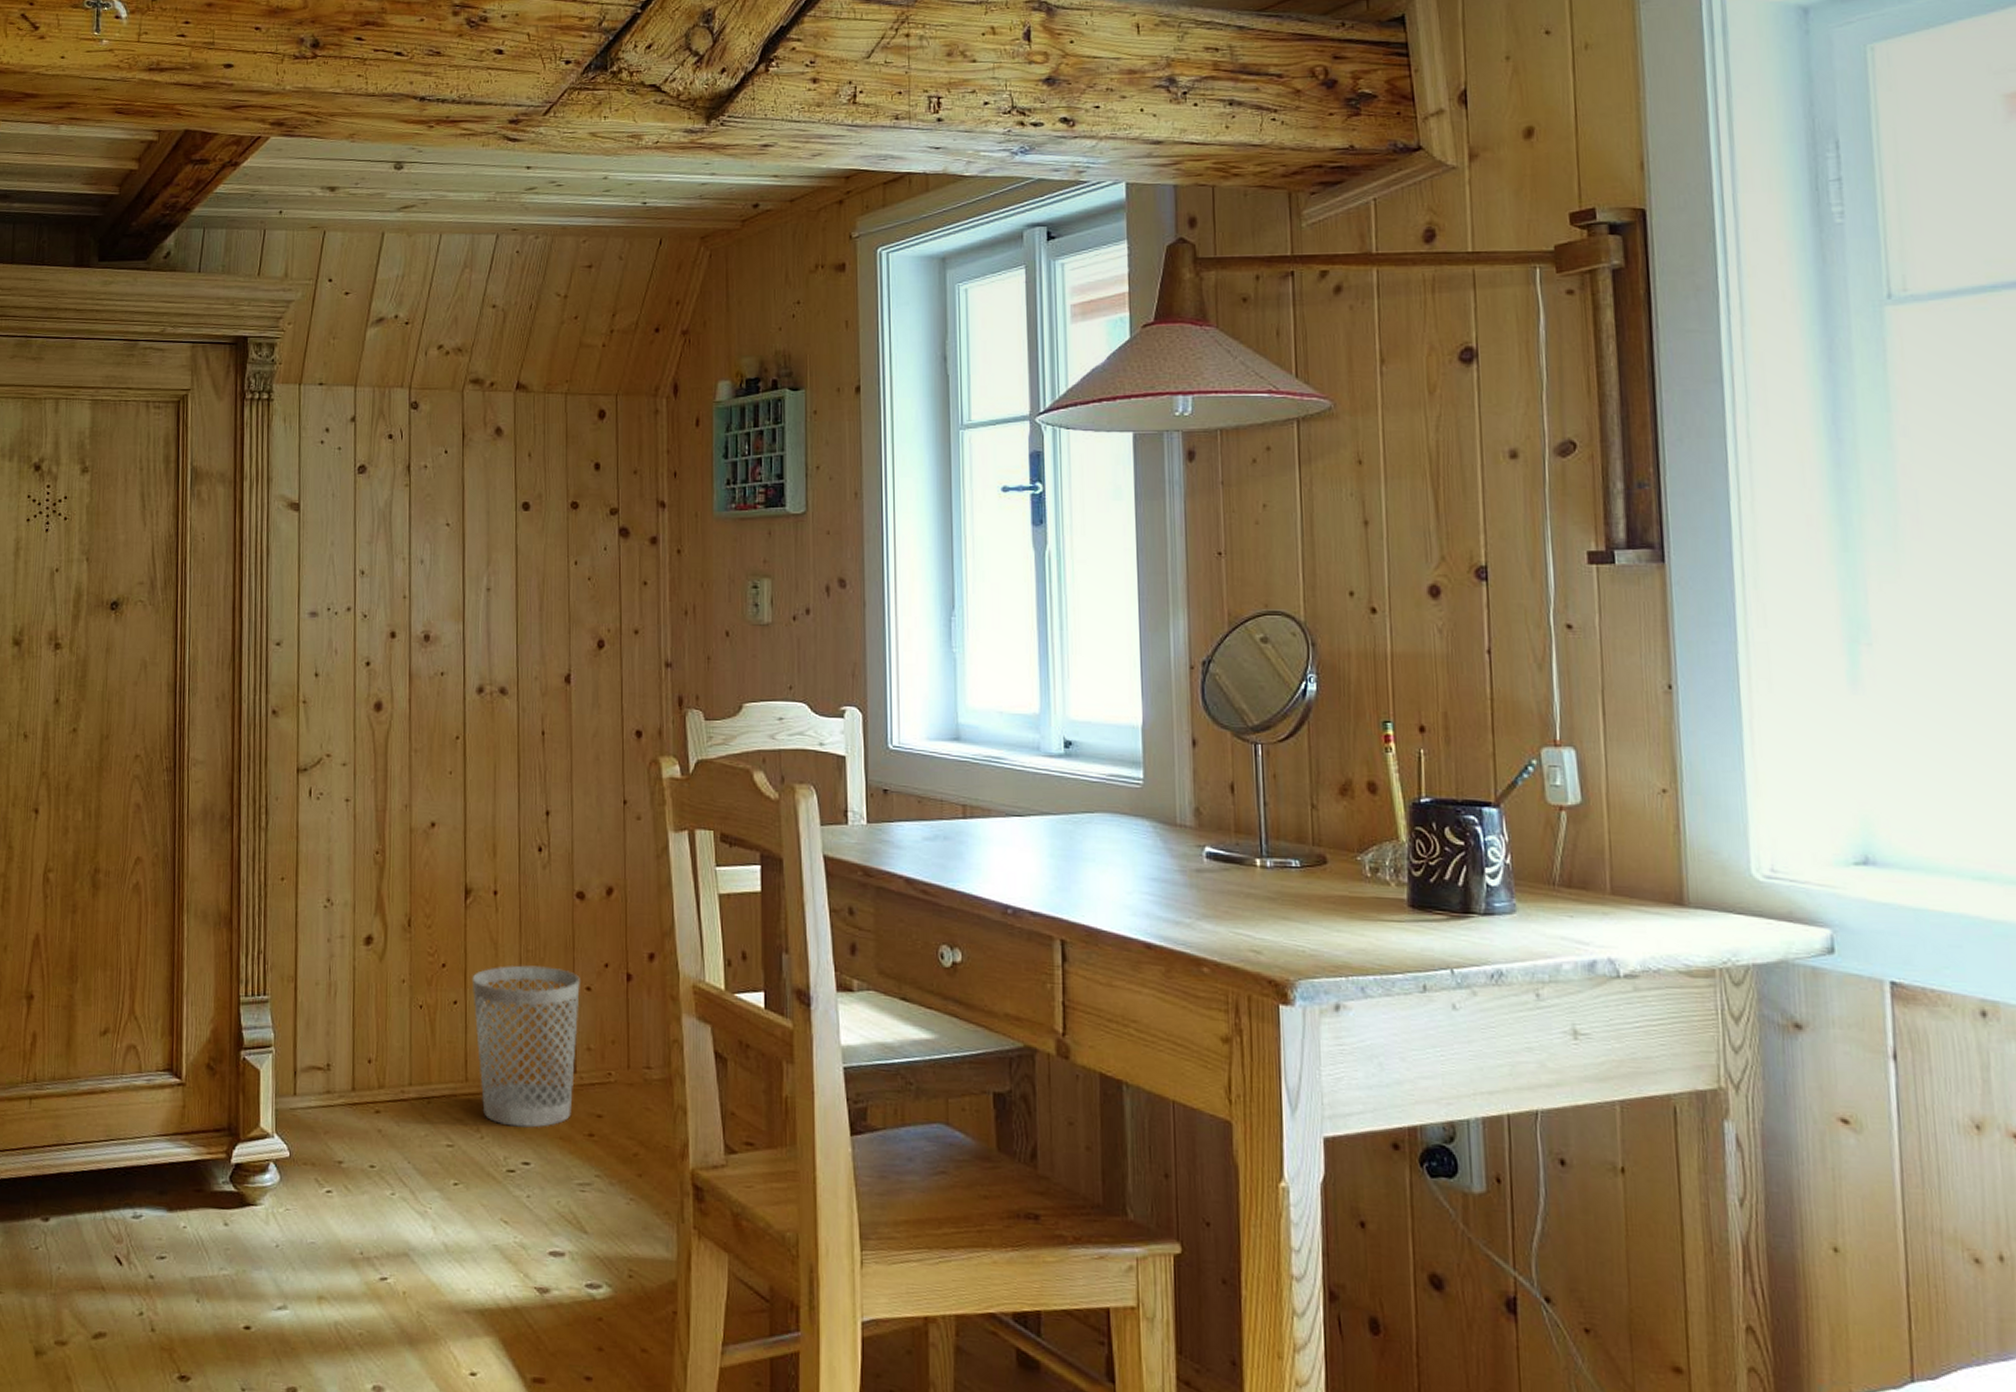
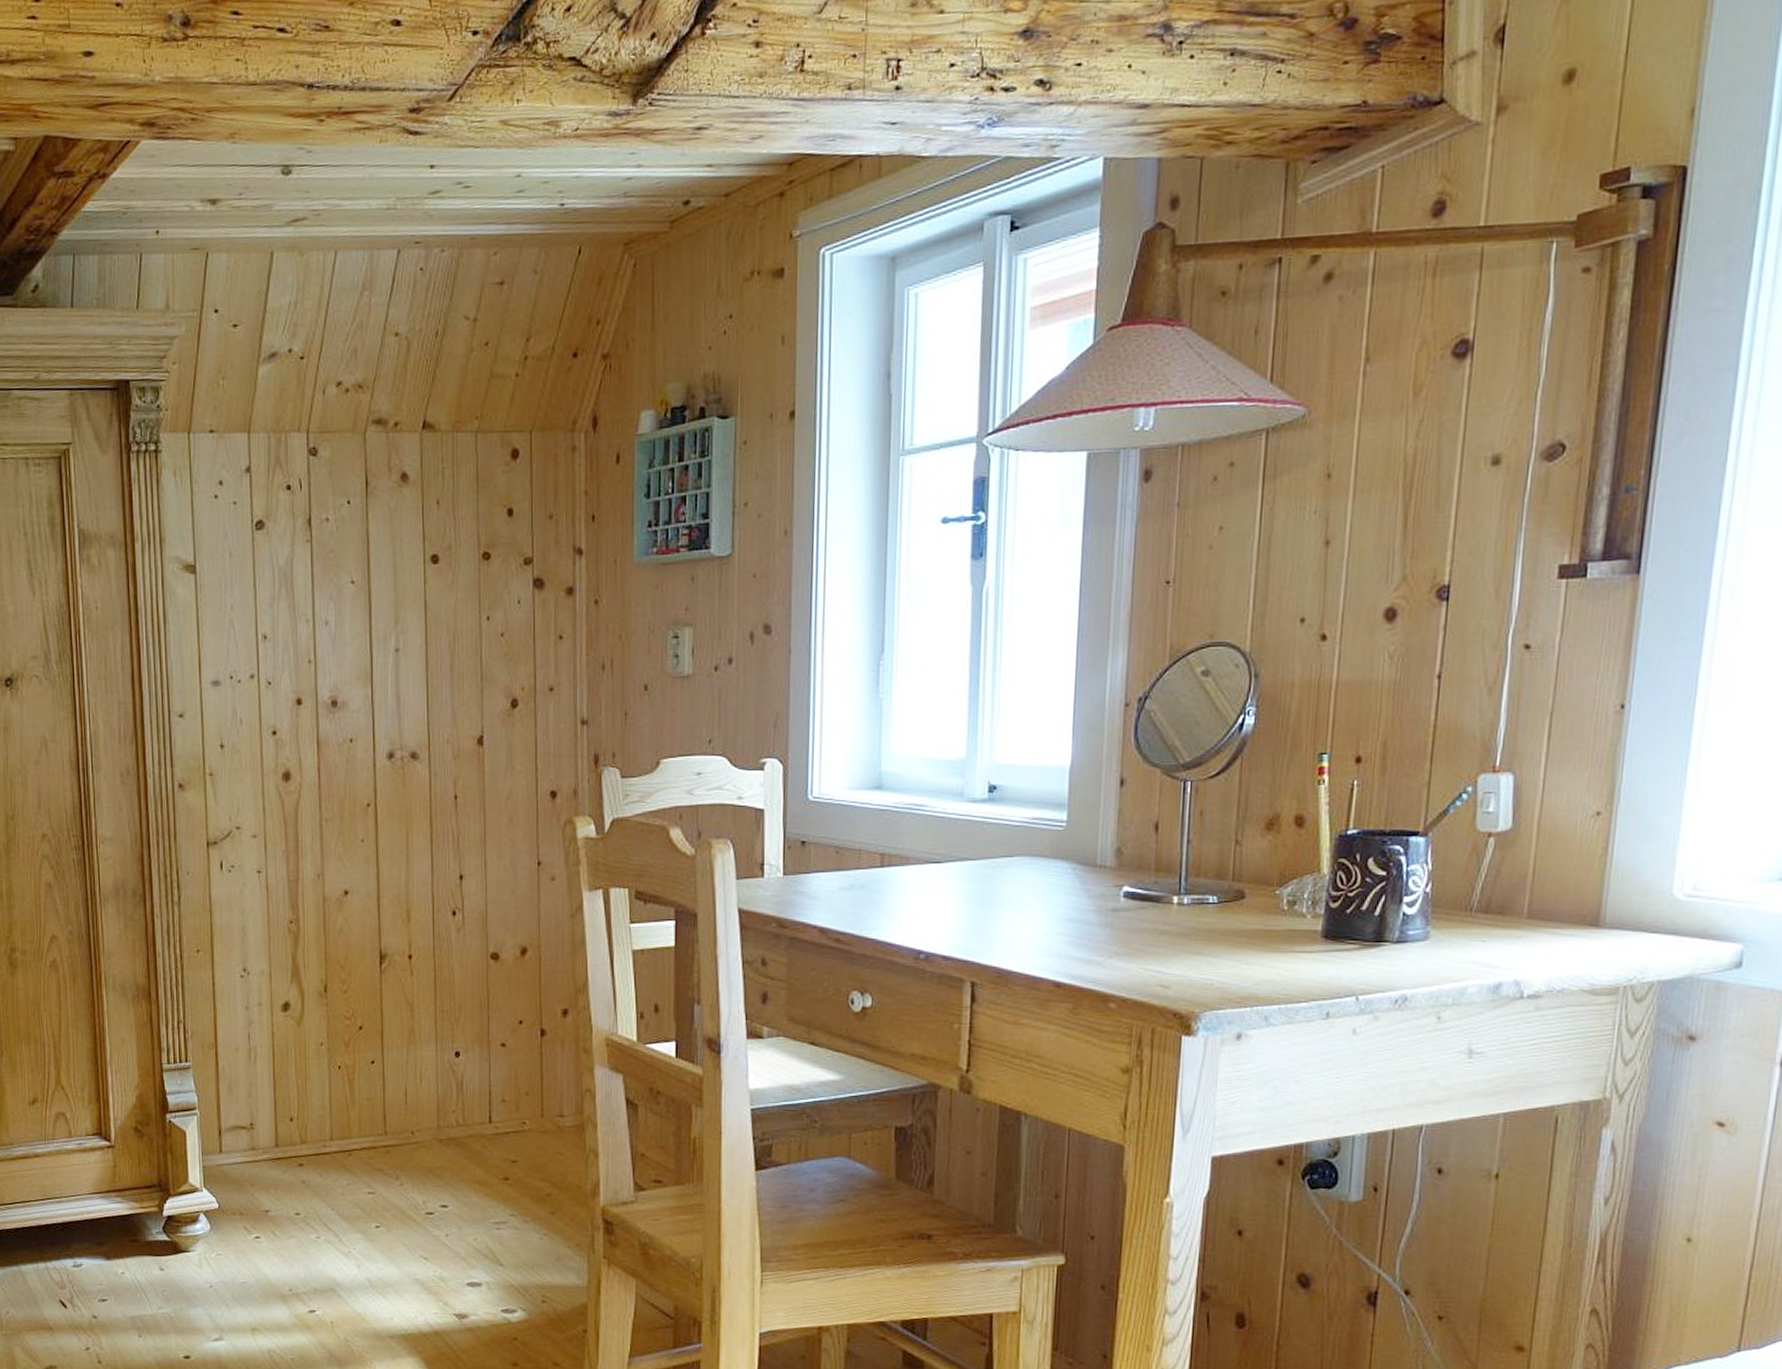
wastebasket: present [472,965,580,1128] -> none [388,1025,495,1174]

